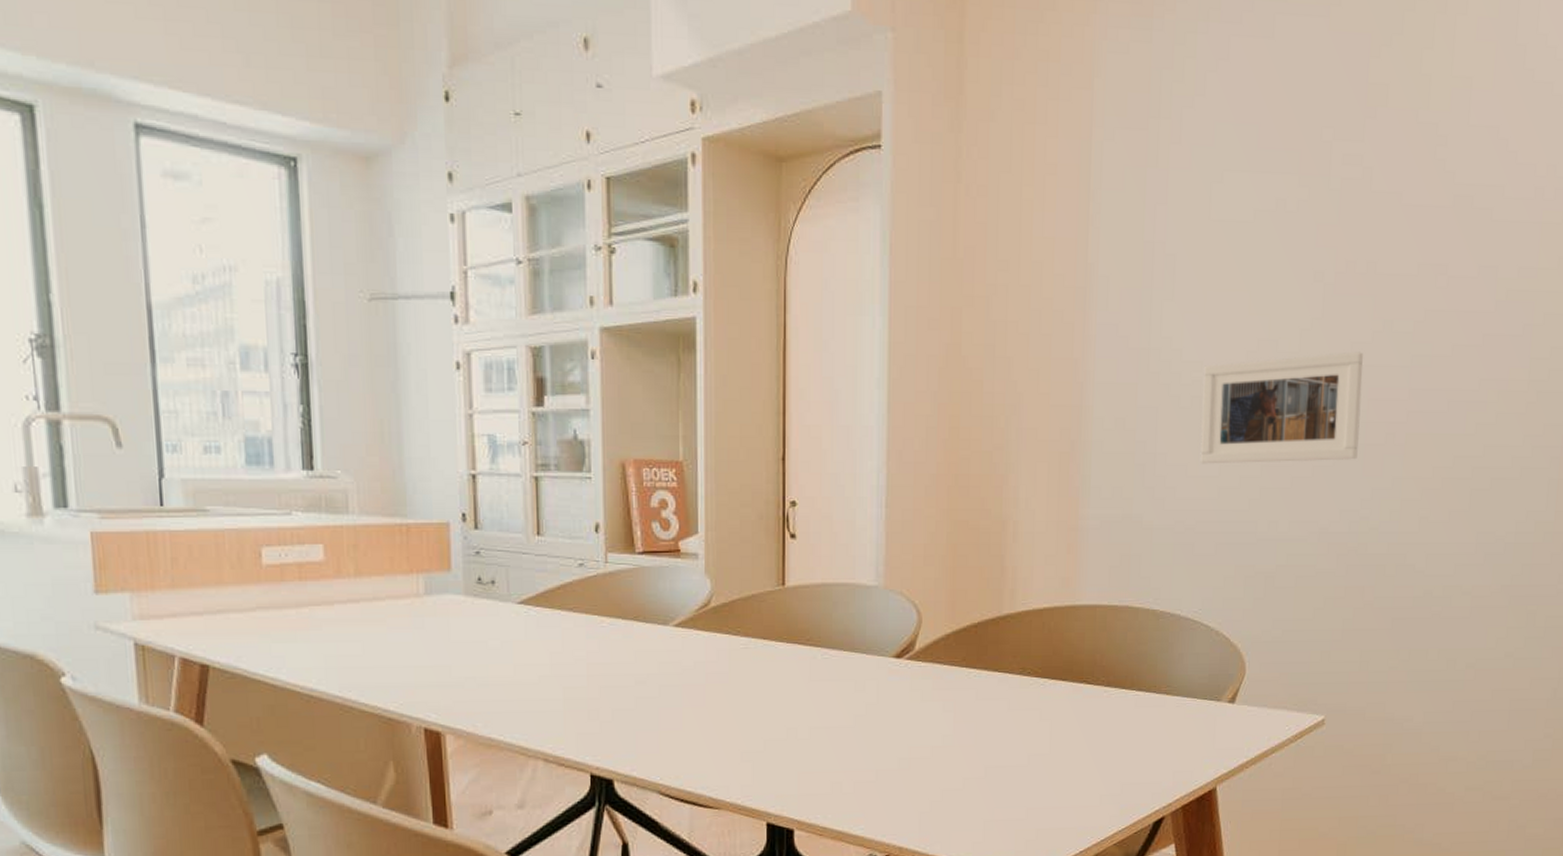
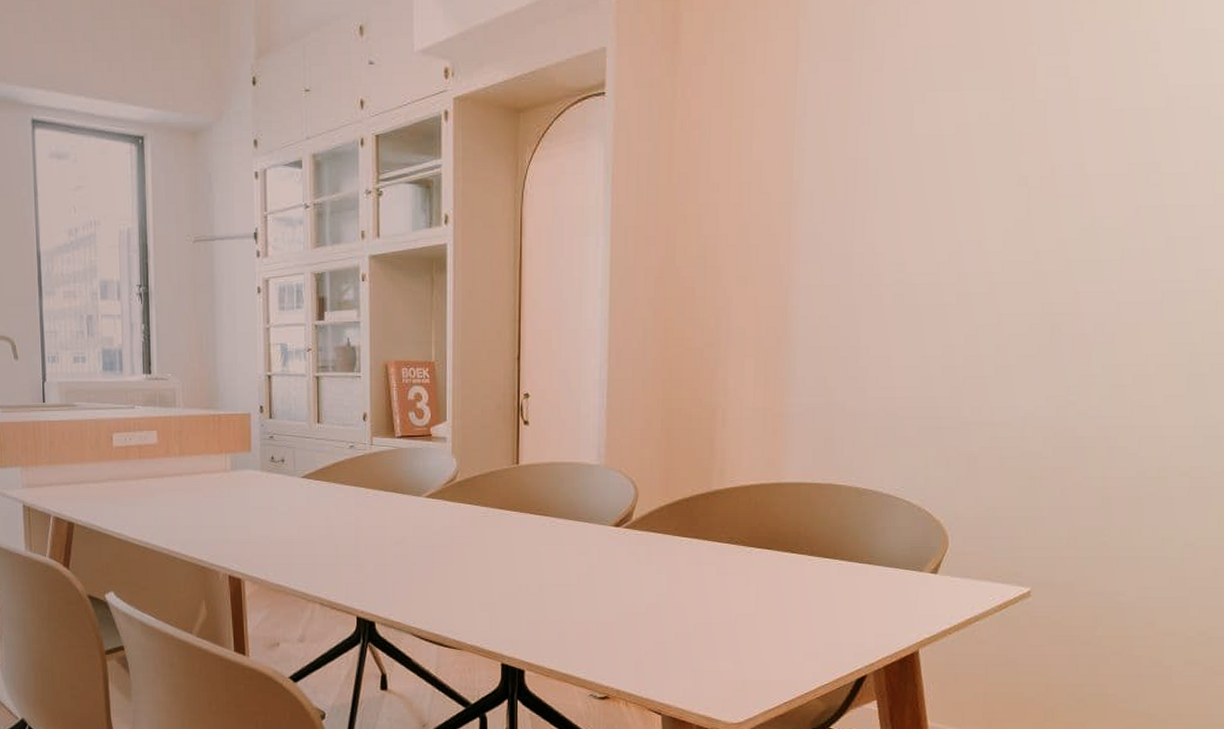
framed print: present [1200,351,1363,464] -> none [902,248,1070,356]

